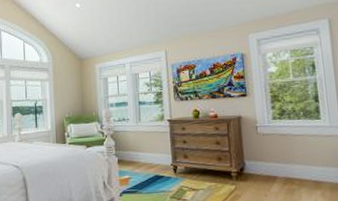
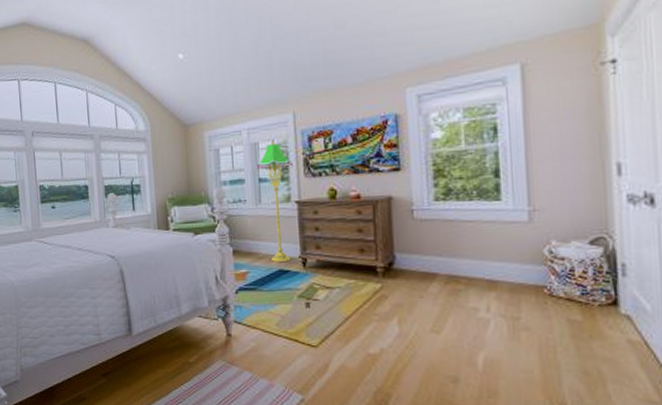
floor lamp: none [137,72,165,170] -> present [256,141,292,263]

